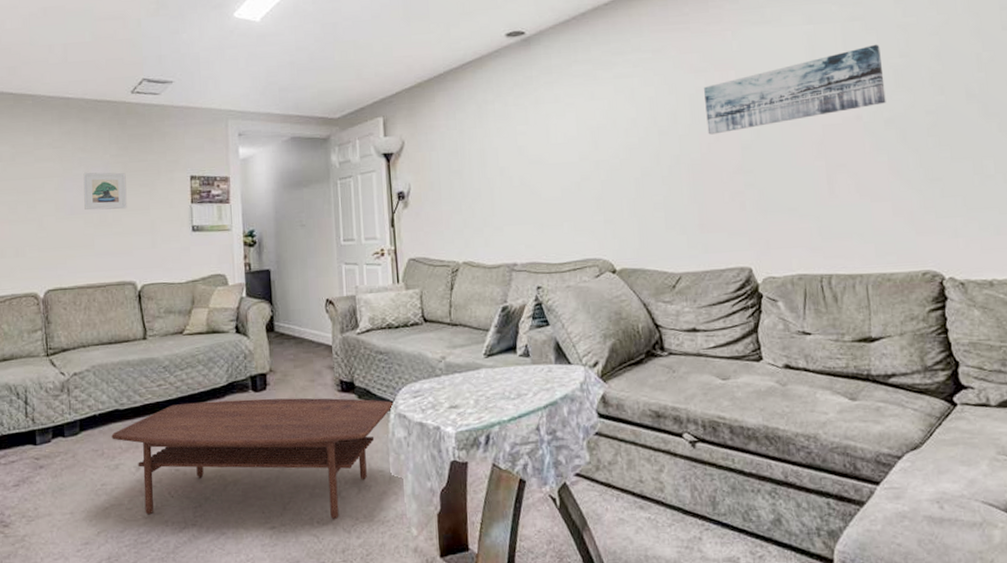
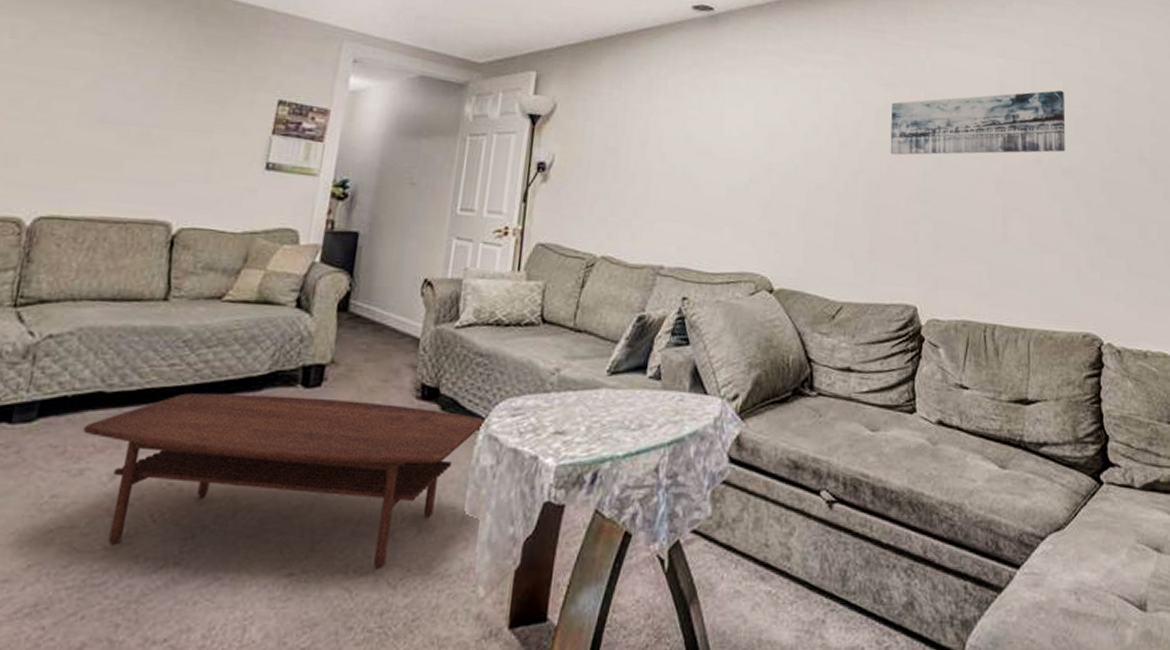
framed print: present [83,172,127,210] -> none [121,71,191,128]

